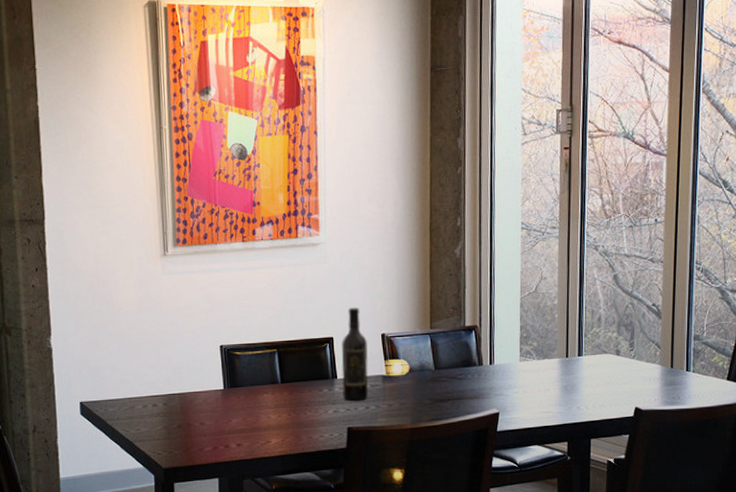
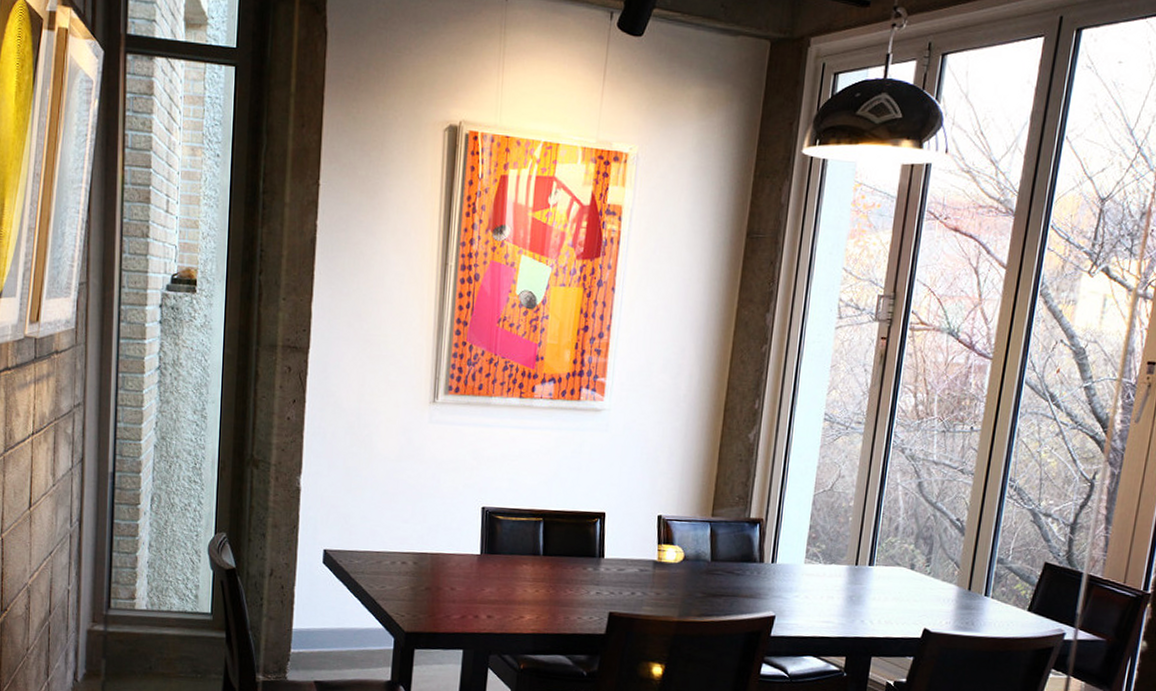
wine bottle: present [341,308,369,401] -> none [608,483,642,585]

